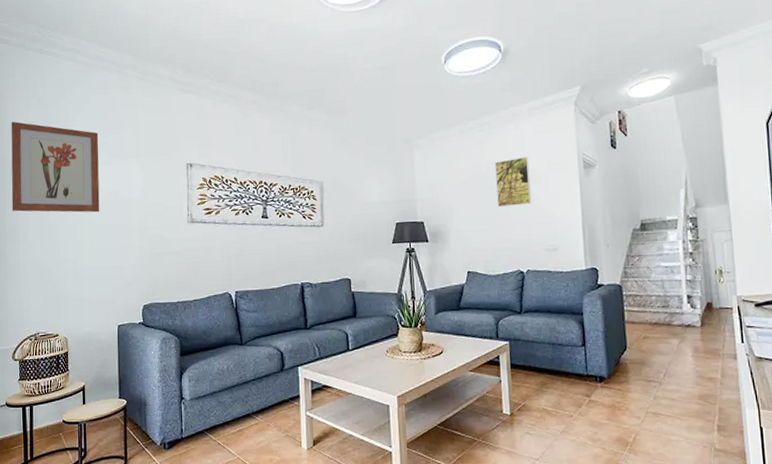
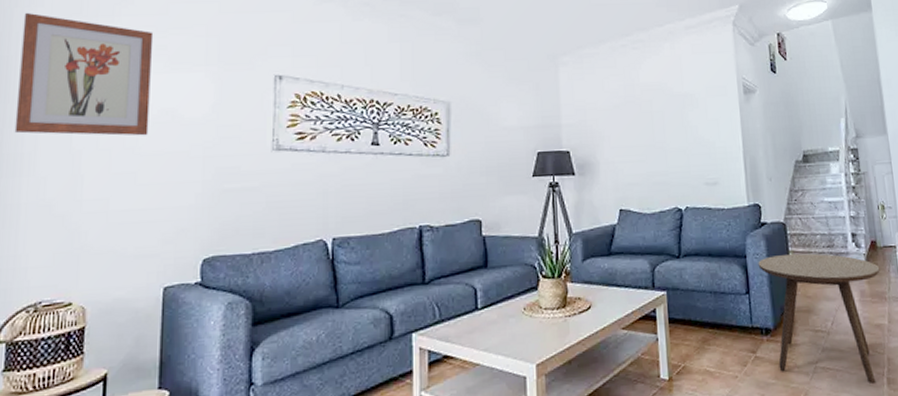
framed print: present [495,156,532,208] -> none [650,79,690,136]
side table: none [594,312,715,429] -> present [758,253,880,383]

